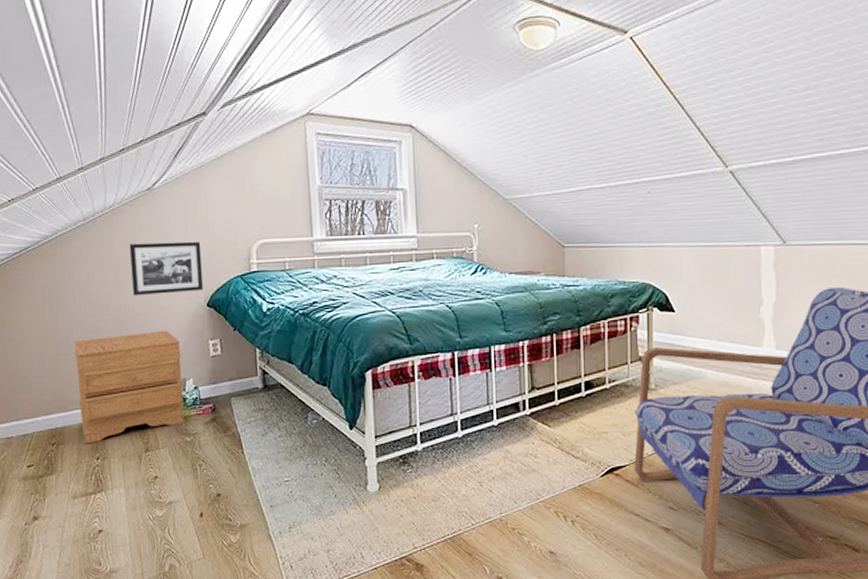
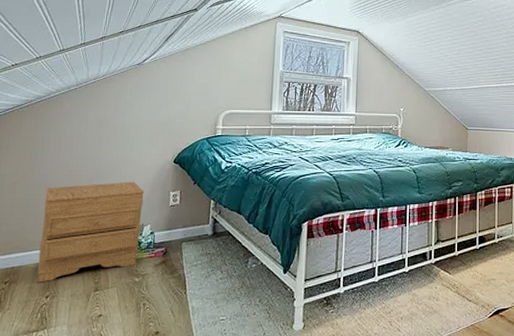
picture frame: present [129,241,203,296] -> none [109,107,177,151]

